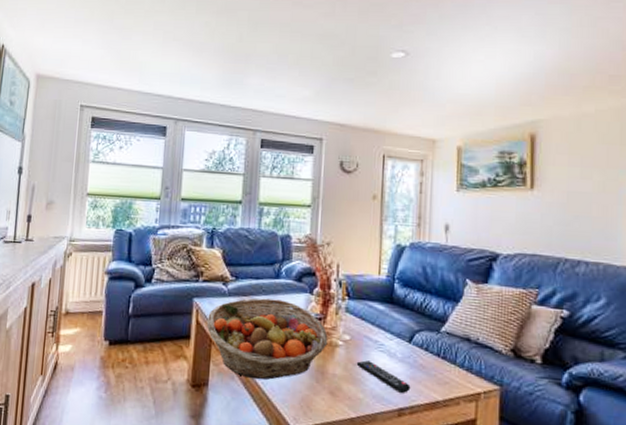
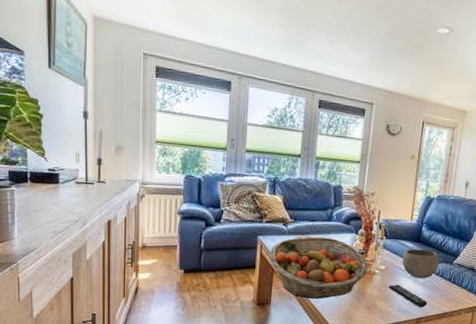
bowl: none [371,312,421,353] -> present [402,249,439,279]

